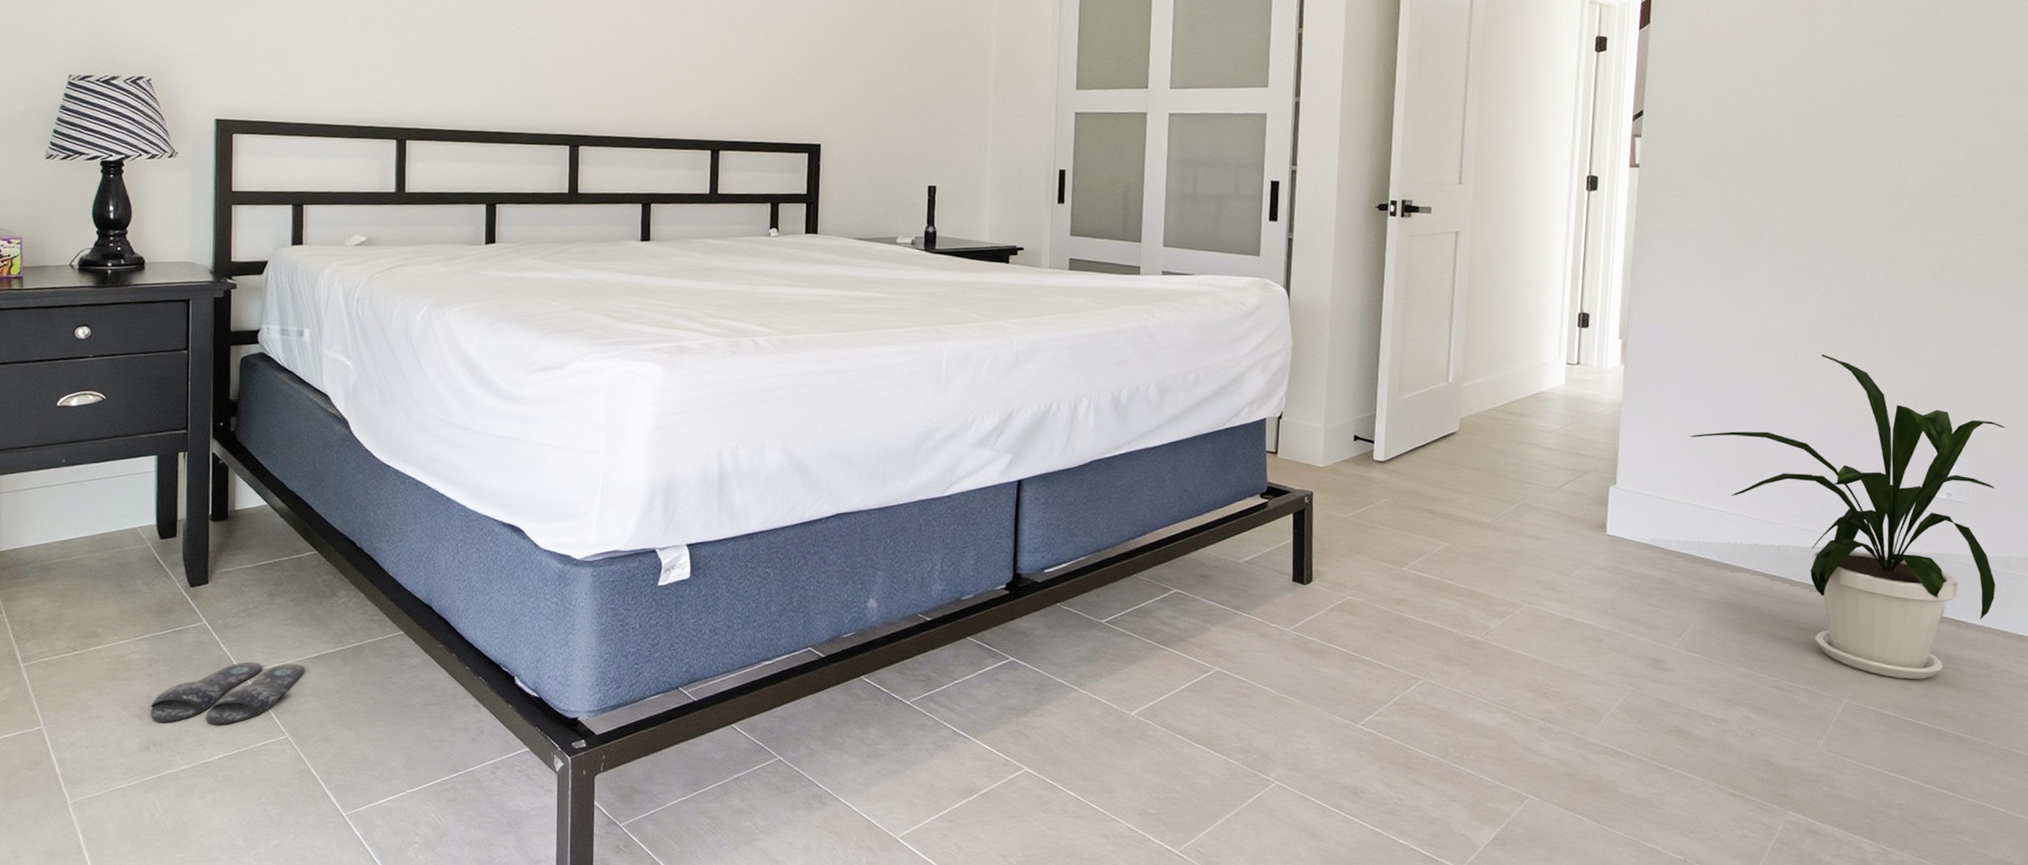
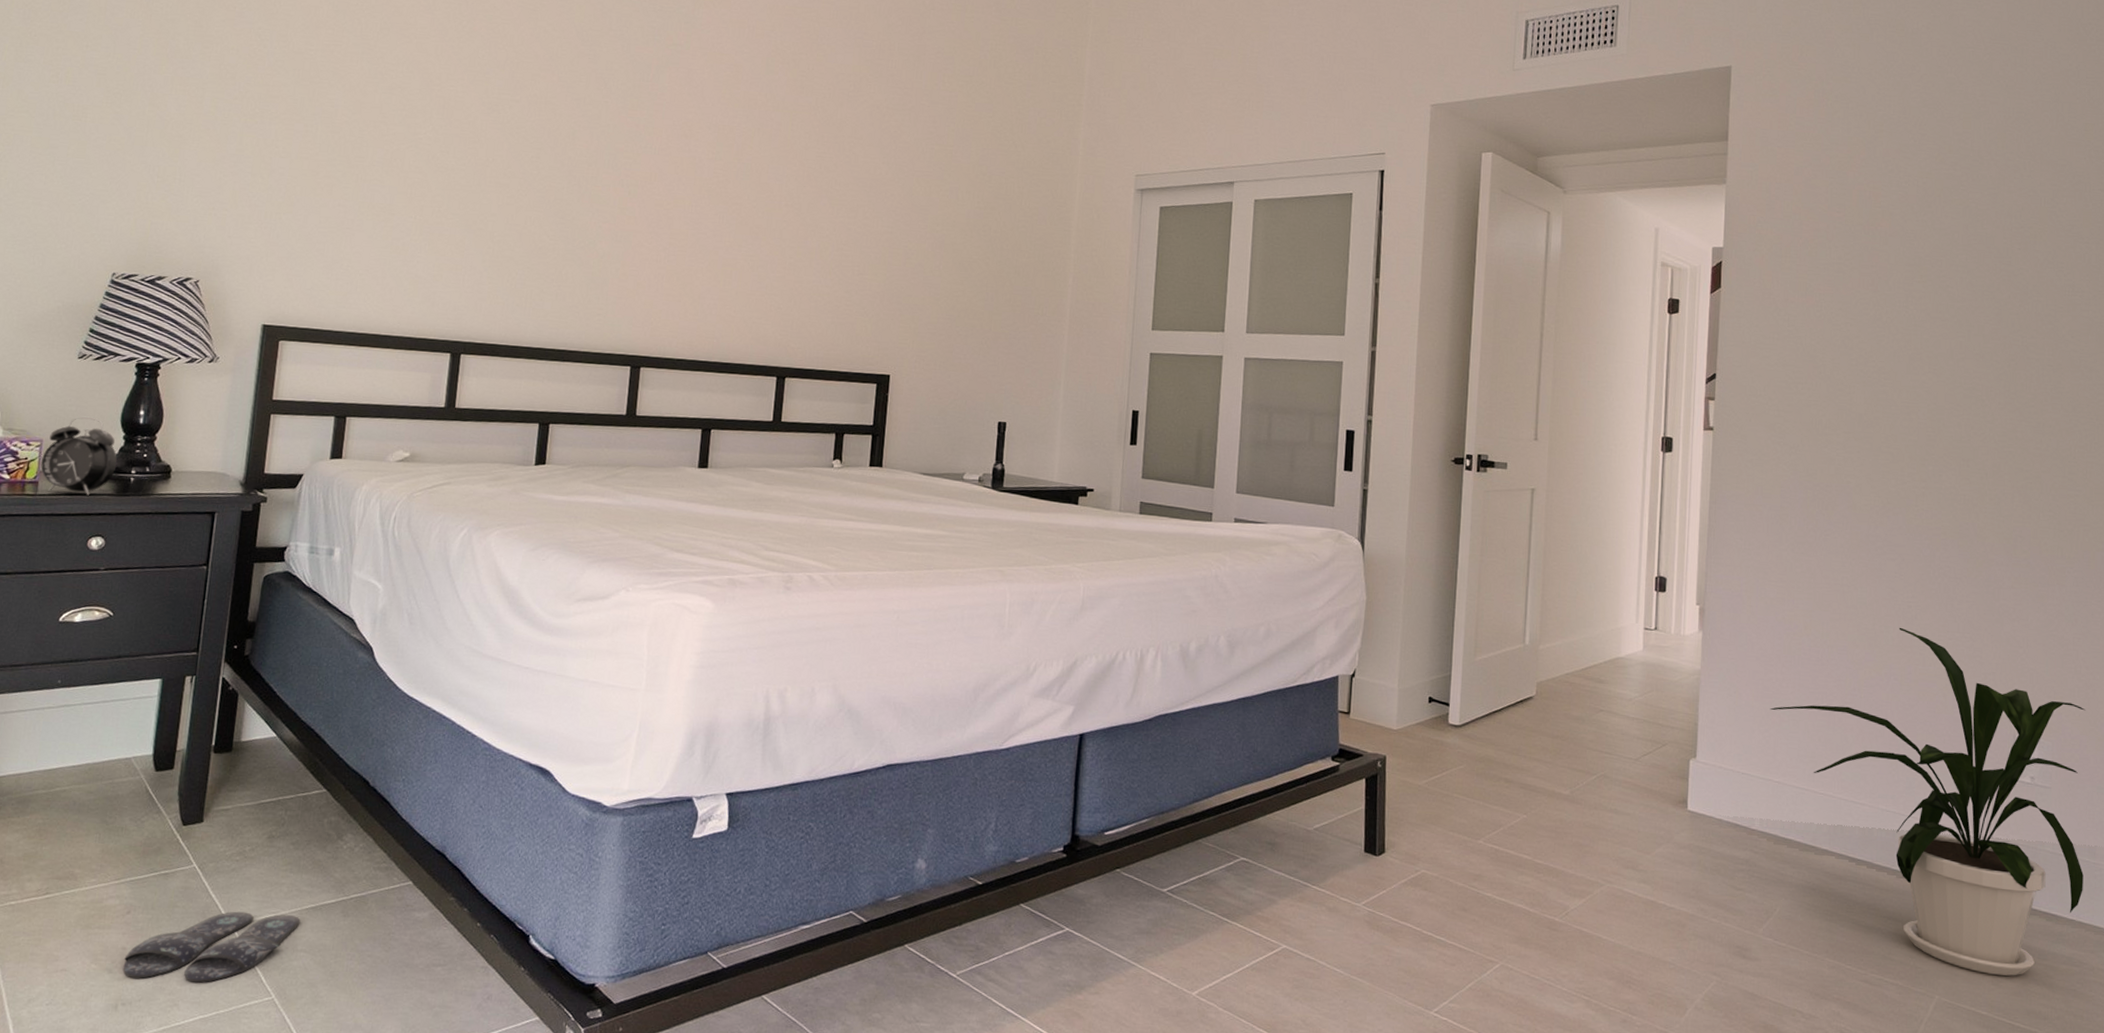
alarm clock: none [23,213,94,288] -> present [40,416,118,496]

